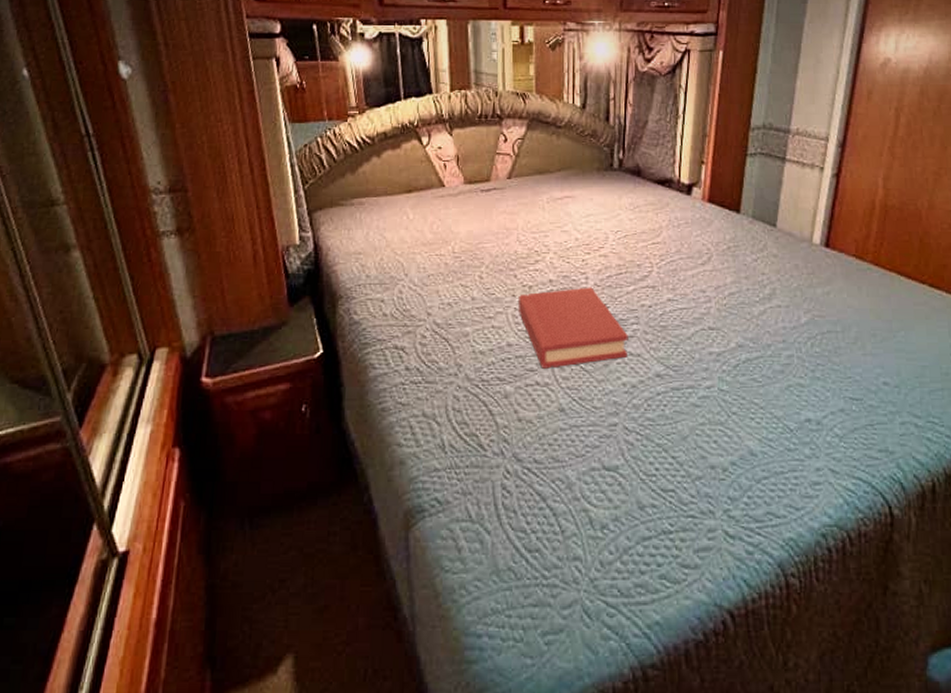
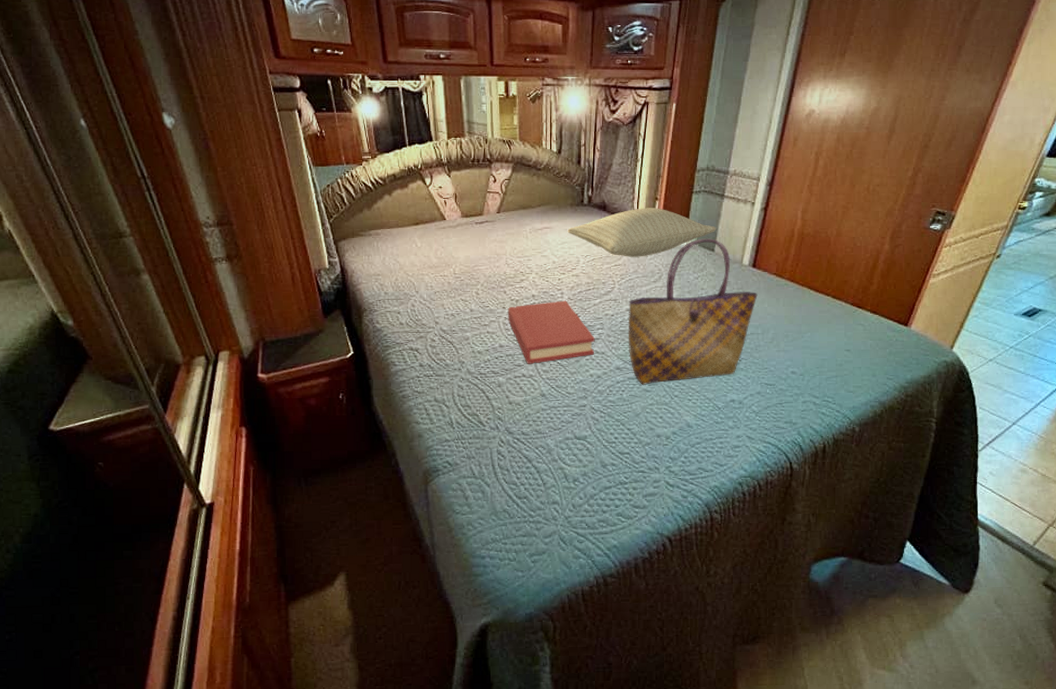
pillow: none [593,173,778,233] -> present [567,208,717,257]
tote bag: none [669,211,834,398] -> present [628,238,758,385]

